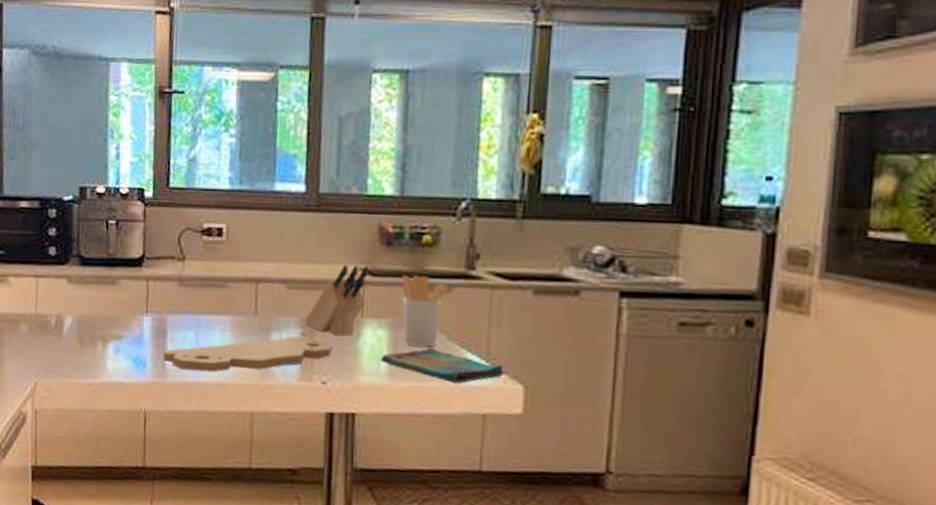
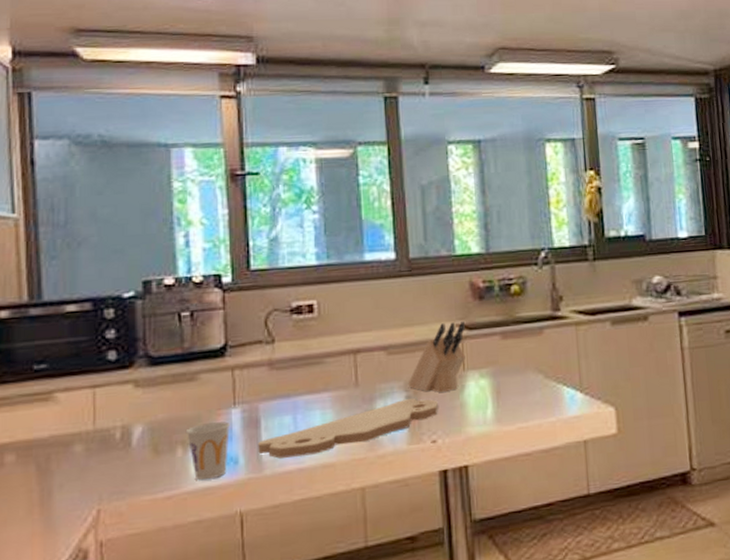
cup: none [105,325,142,376] -> present [185,421,231,481]
dish towel: present [381,348,505,384] -> none [486,388,597,418]
utensil holder: present [401,275,448,347] -> none [495,323,539,390]

